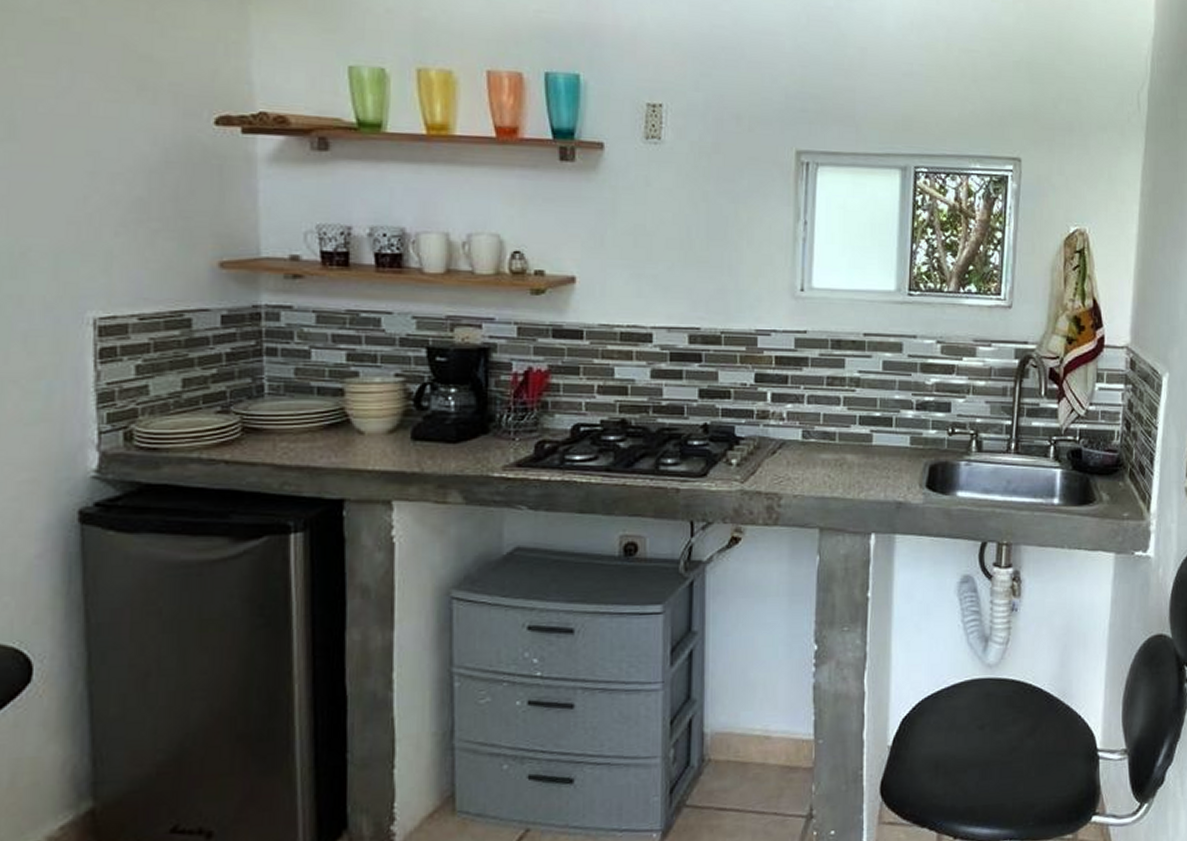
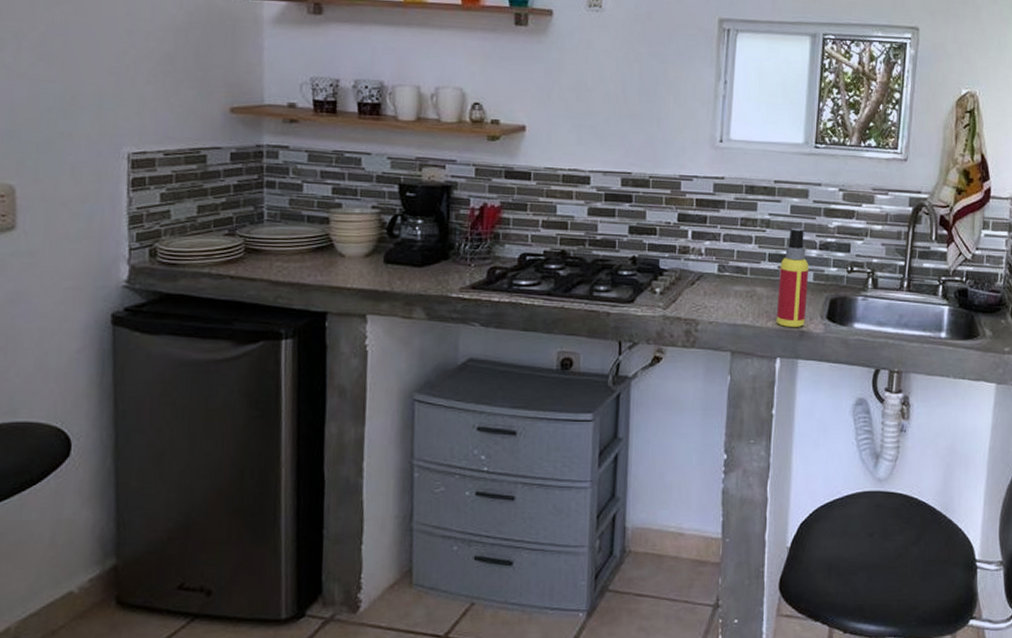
spray bottle: none [869,386,906,499] -> present [776,227,810,328]

